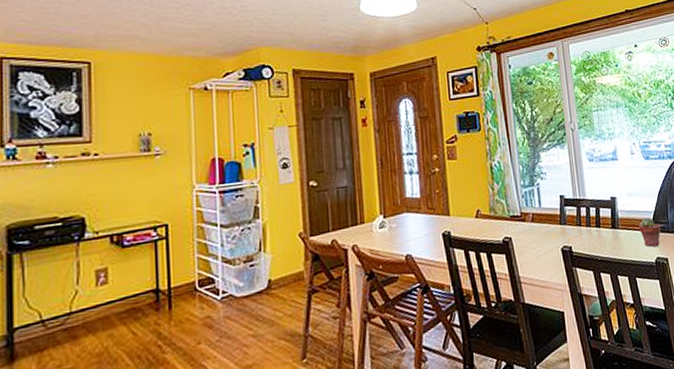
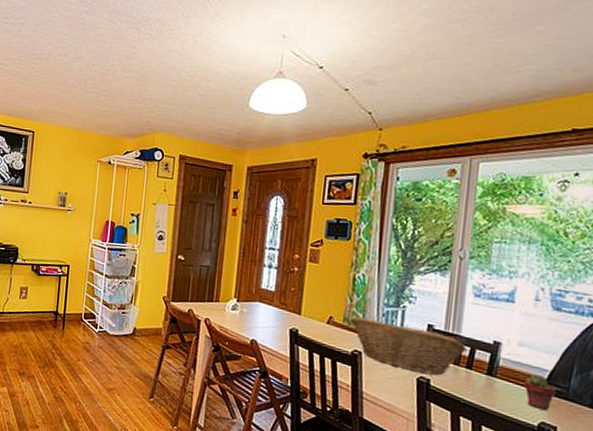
fruit basket: none [495,200,593,244] -> present [350,317,467,375]

